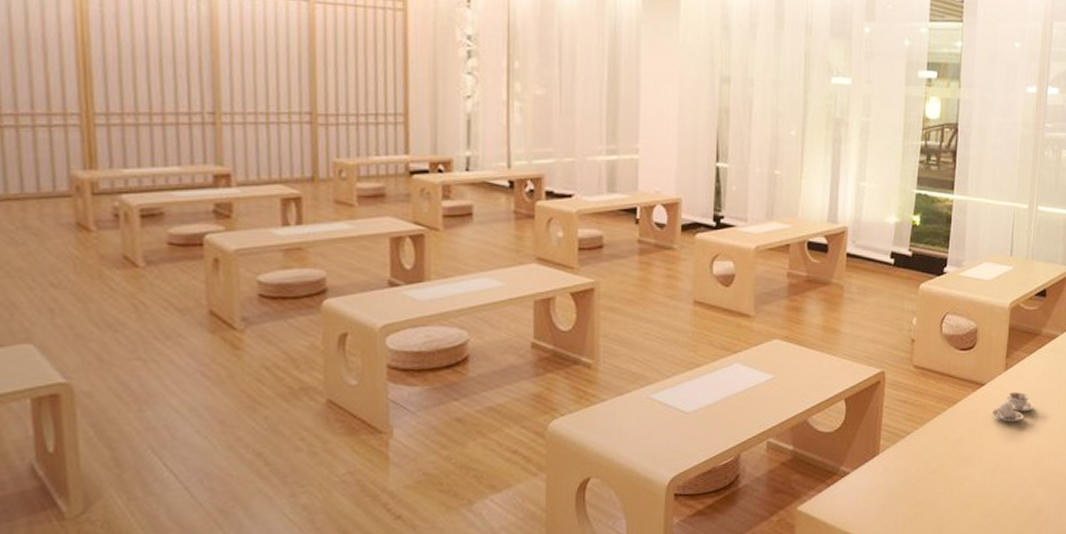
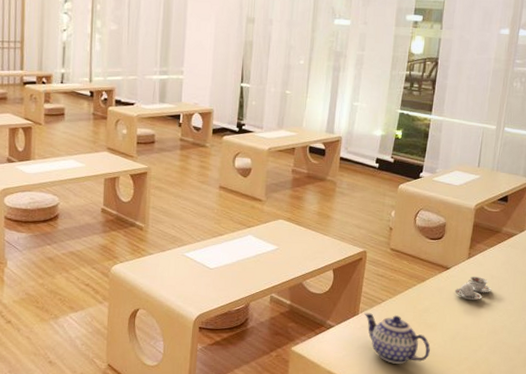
teapot: none [885,450,967,514] -> present [364,312,430,365]

